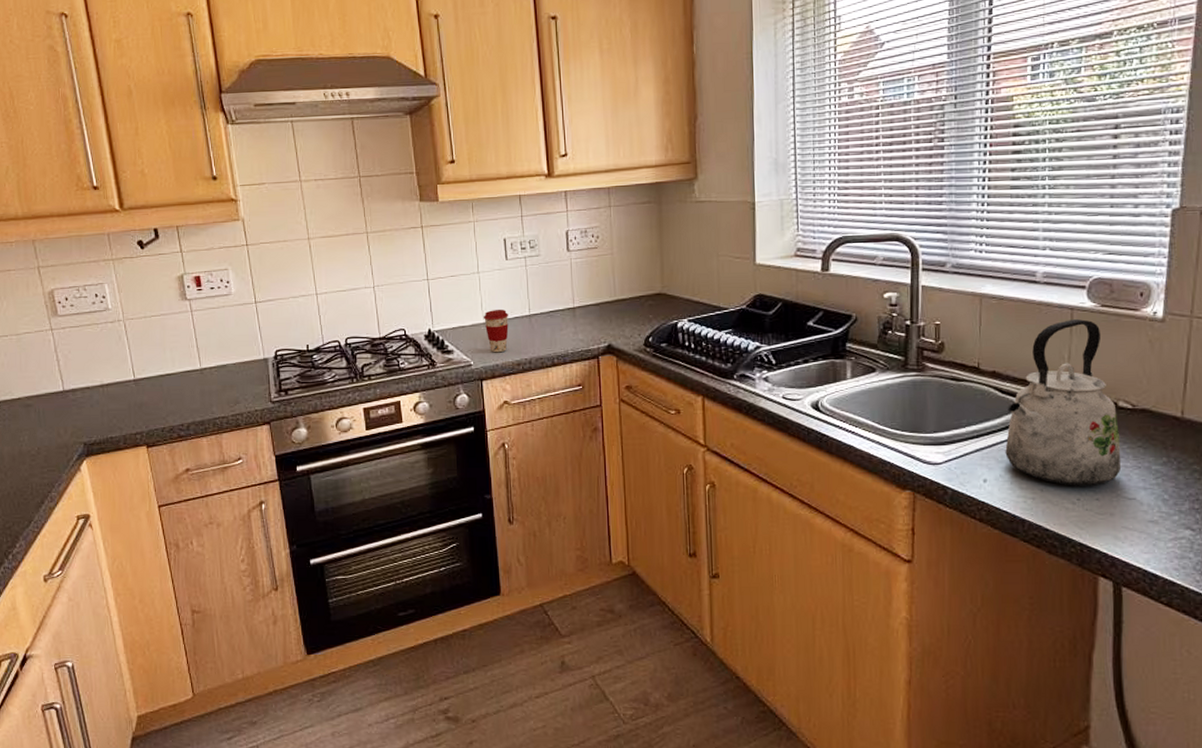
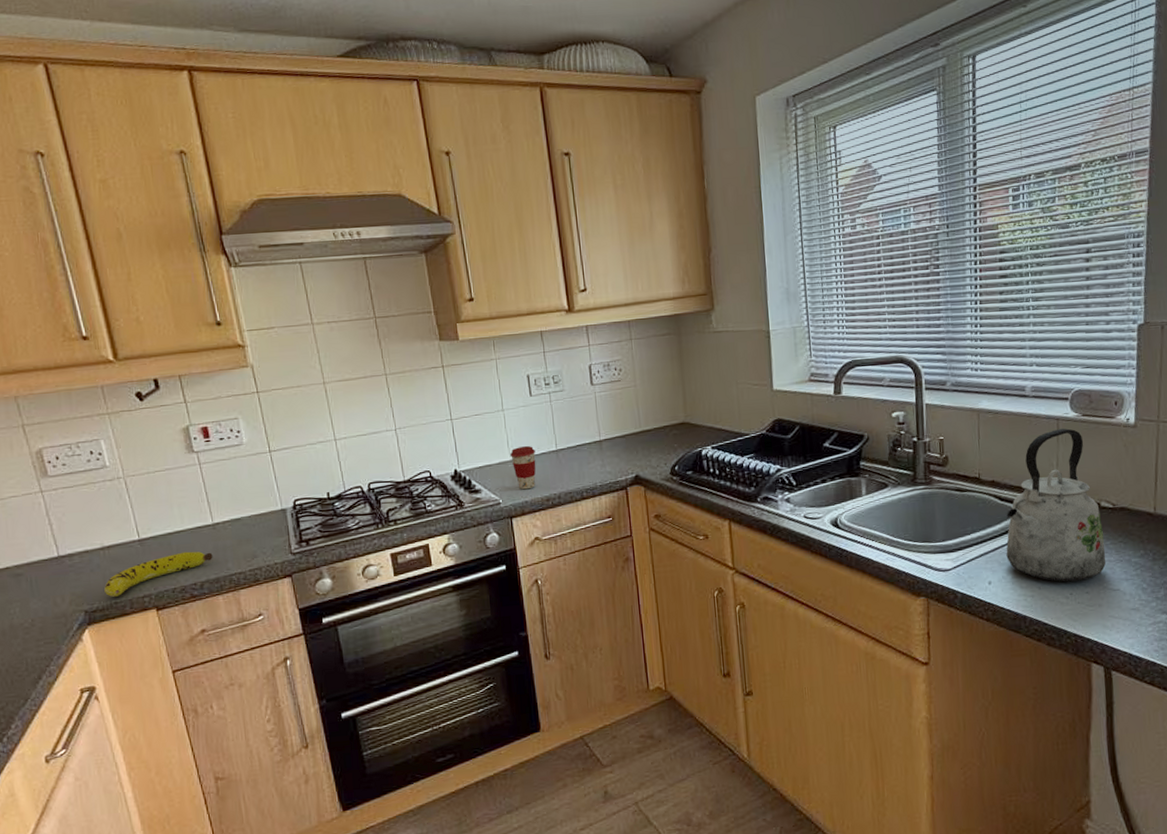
fruit: none [102,393,199,432] -> present [104,551,213,597]

